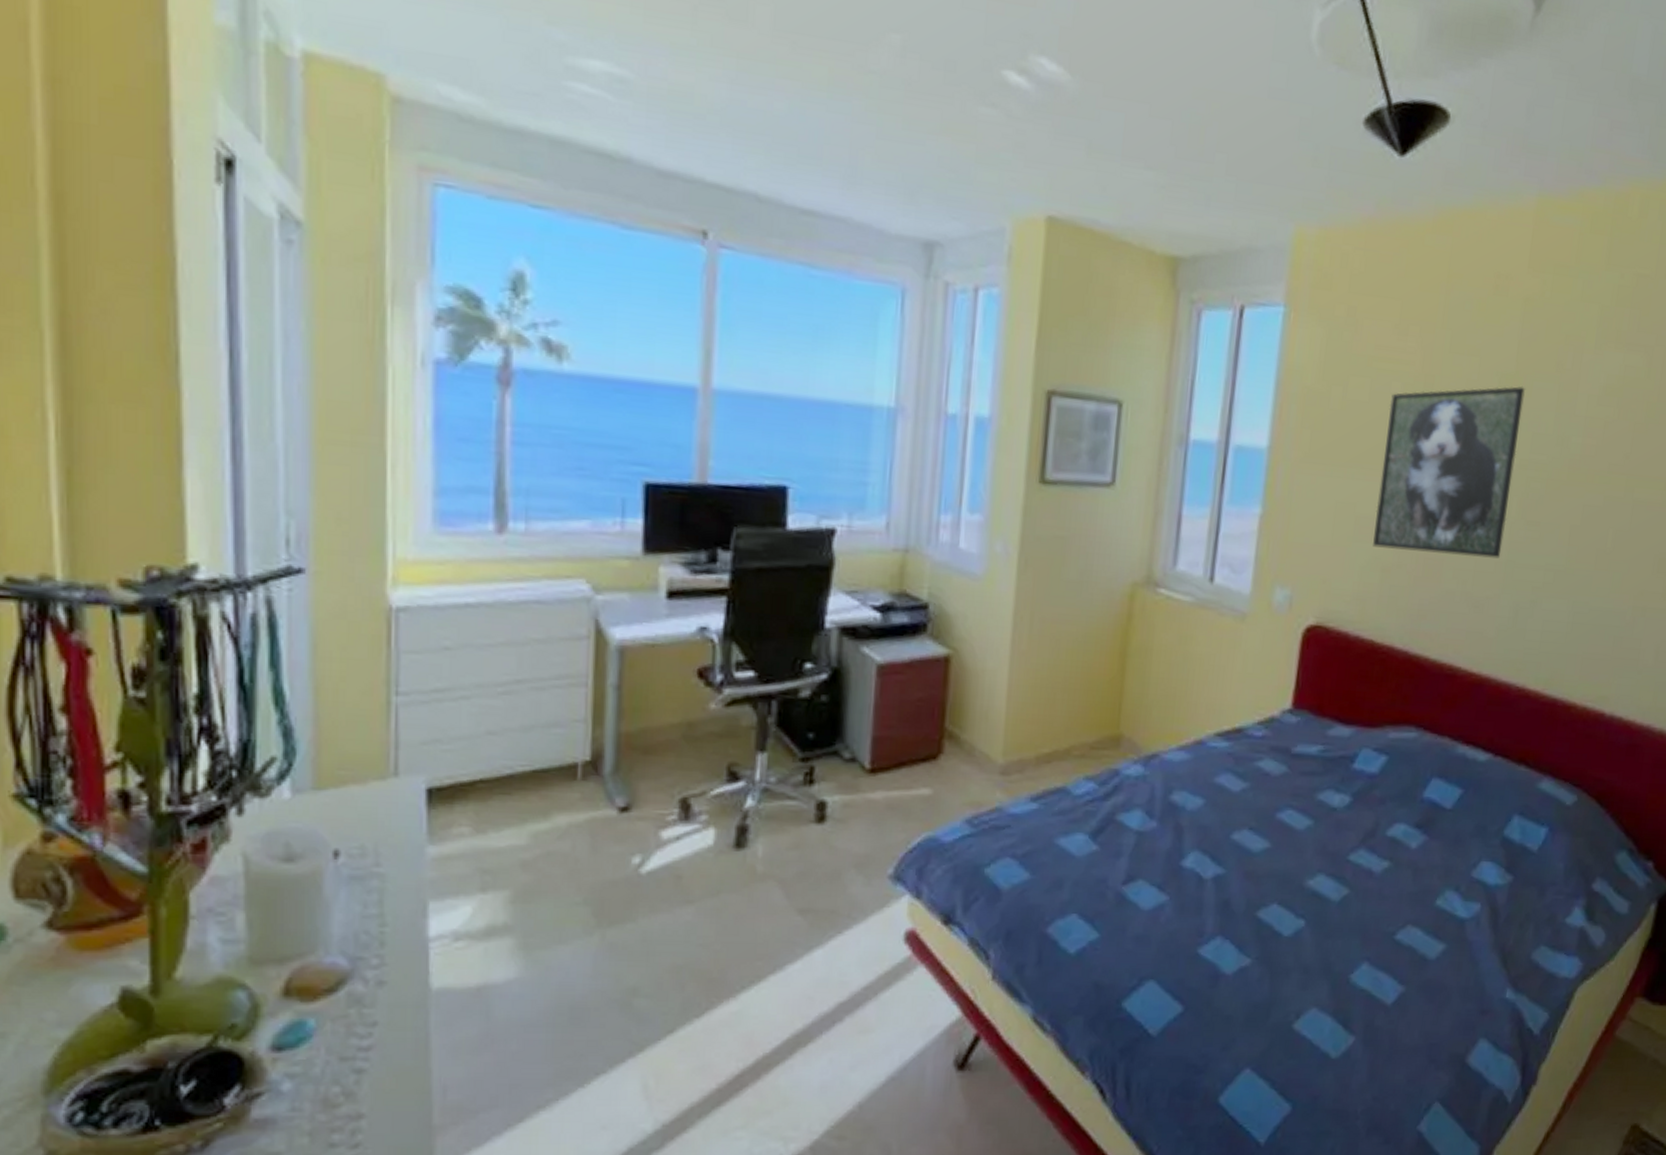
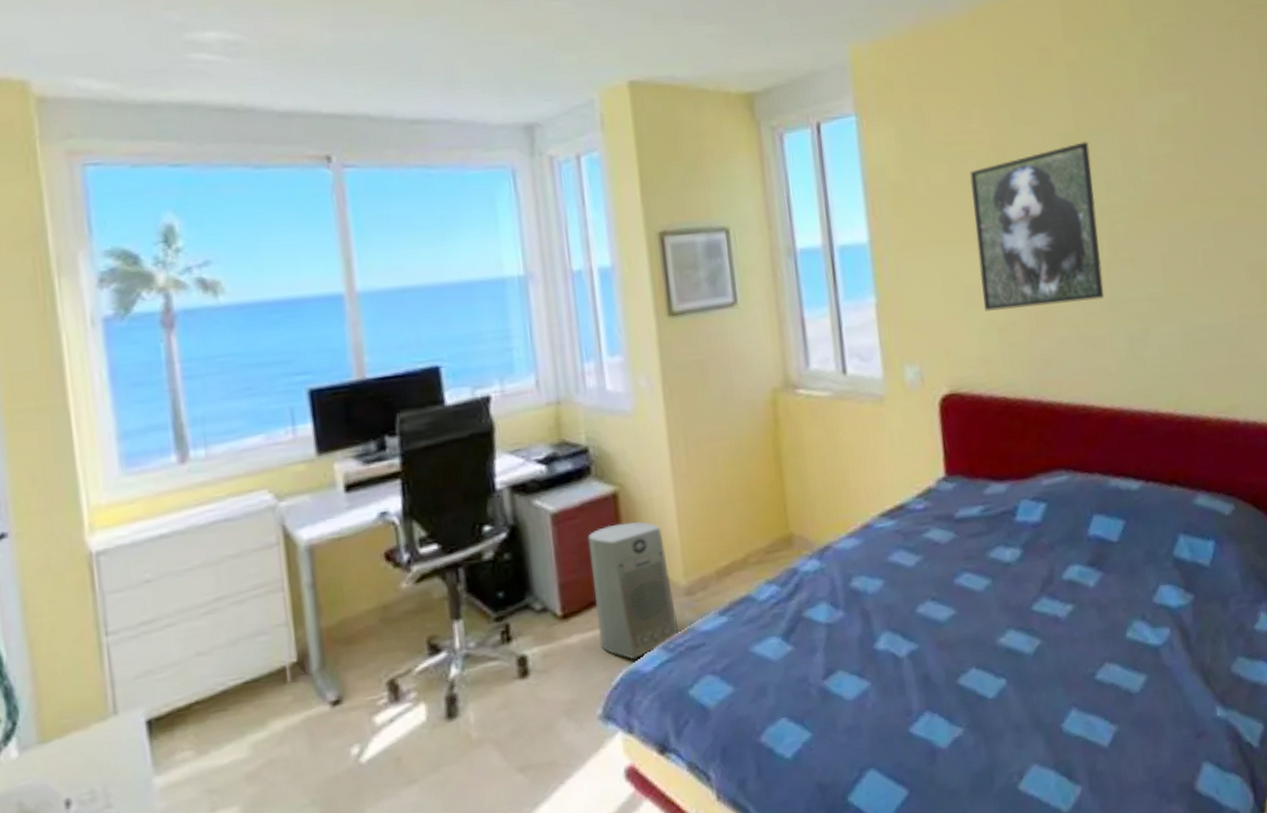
air purifier: none [903,687,989,828] -> present [588,521,680,660]

